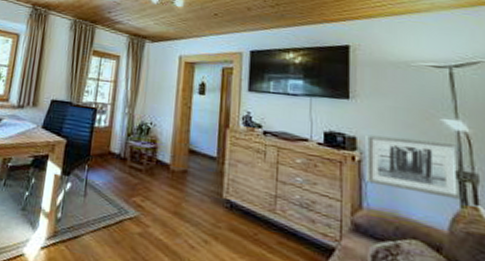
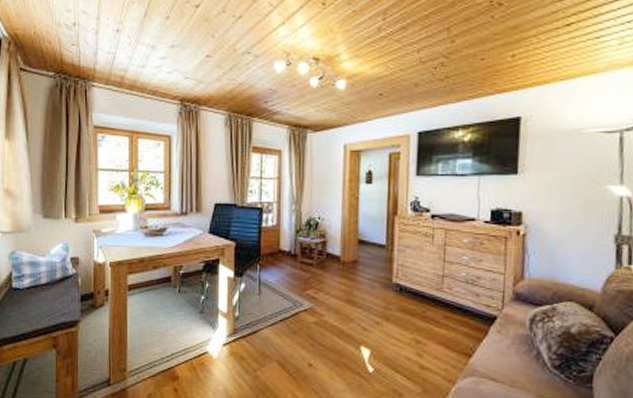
wall art: present [365,134,463,200] -> none [528,207,623,262]

